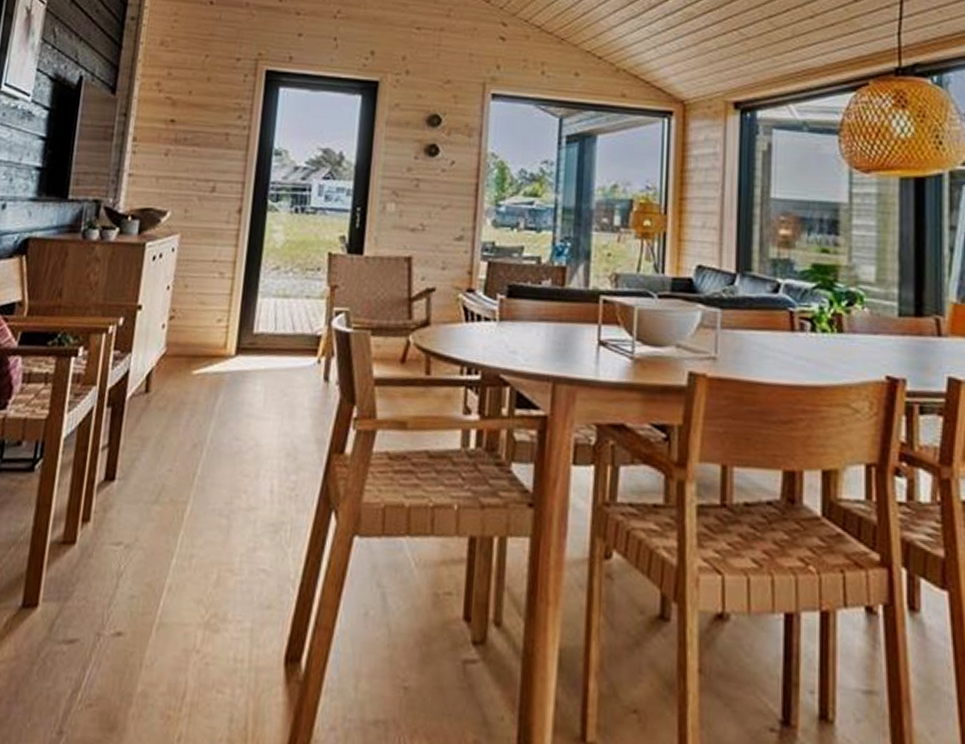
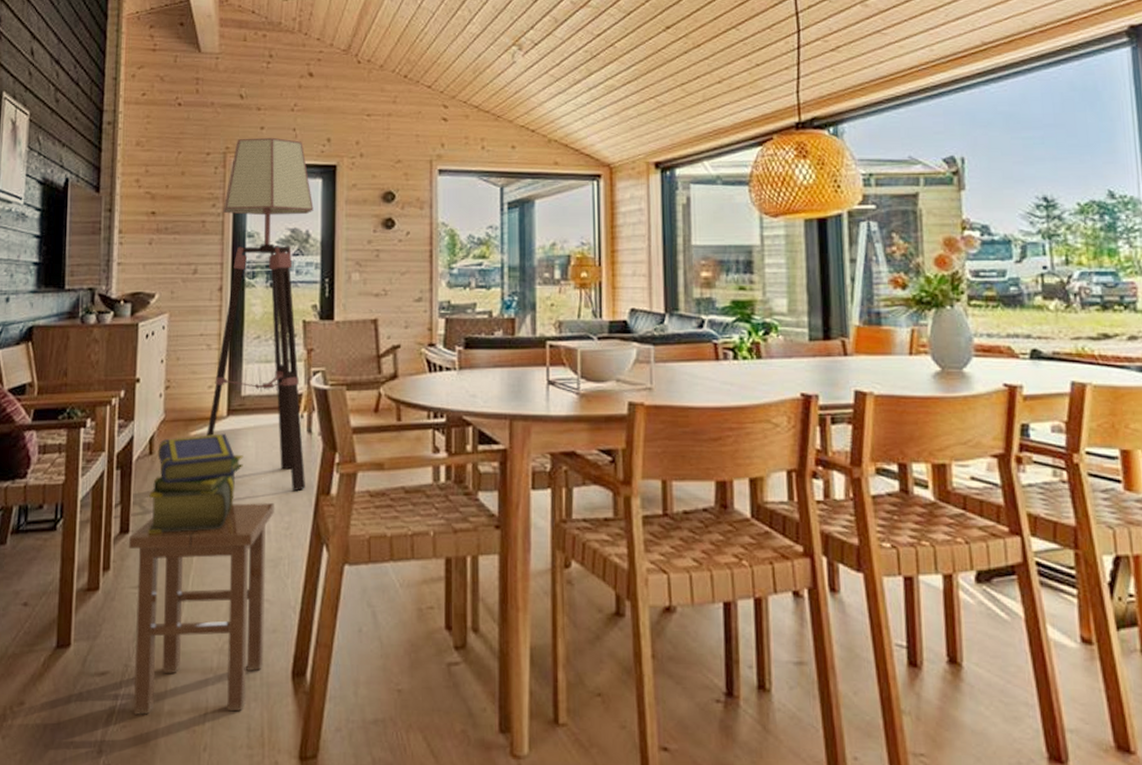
stool: none [102,456,280,698] -> present [129,503,274,715]
stack of books: none [135,374,250,485] -> present [147,433,243,534]
floor lamp: none [211,45,350,446] -> present [207,137,314,491]

